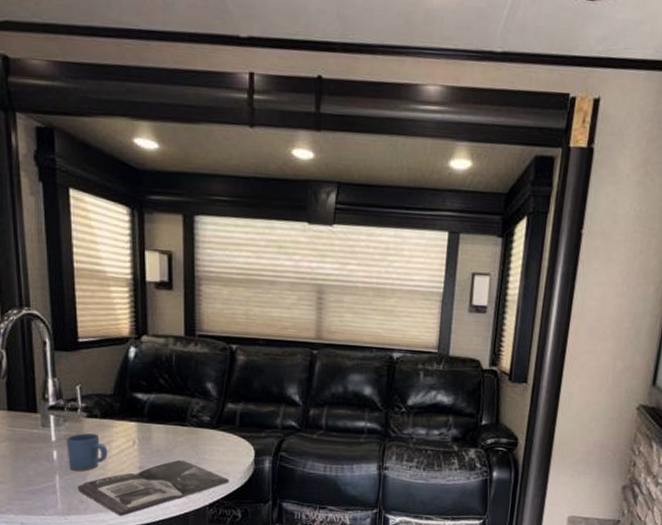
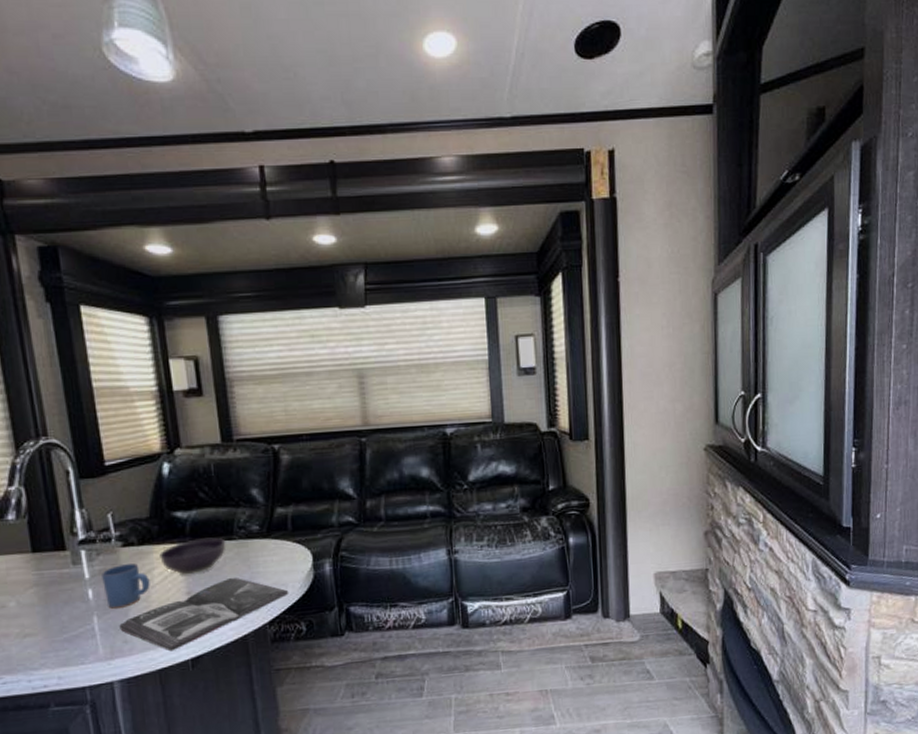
bowl: none [119,420,179,451] -> present [159,537,226,574]

